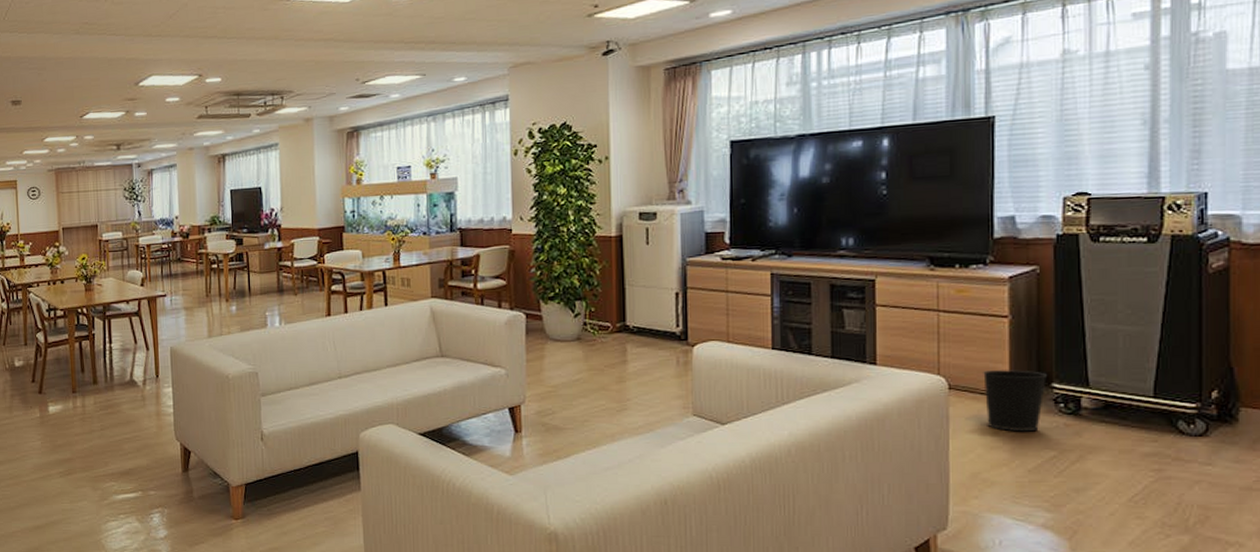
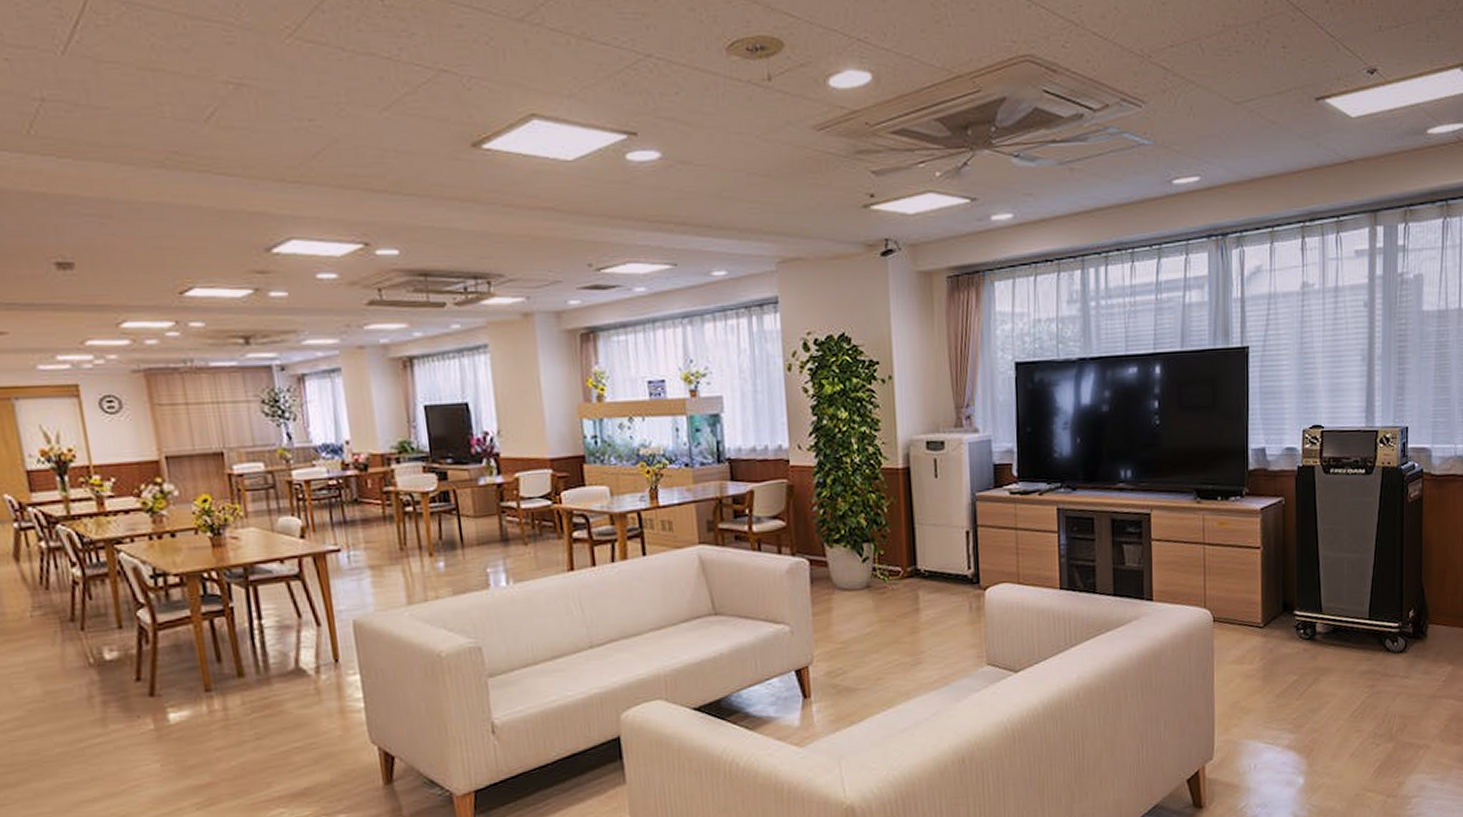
wastebasket: present [983,370,1048,432] -> none [1241,599,1291,659]

